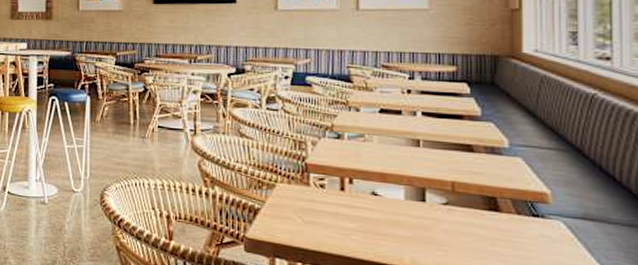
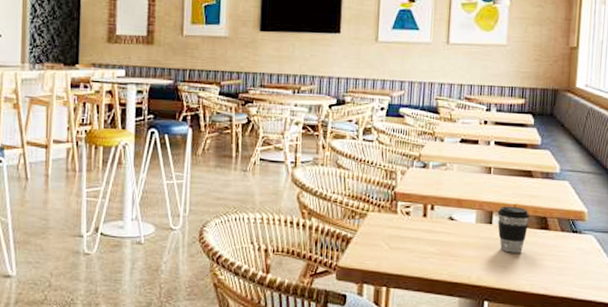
coffee cup: none [431,182,474,237] -> present [497,206,530,253]

